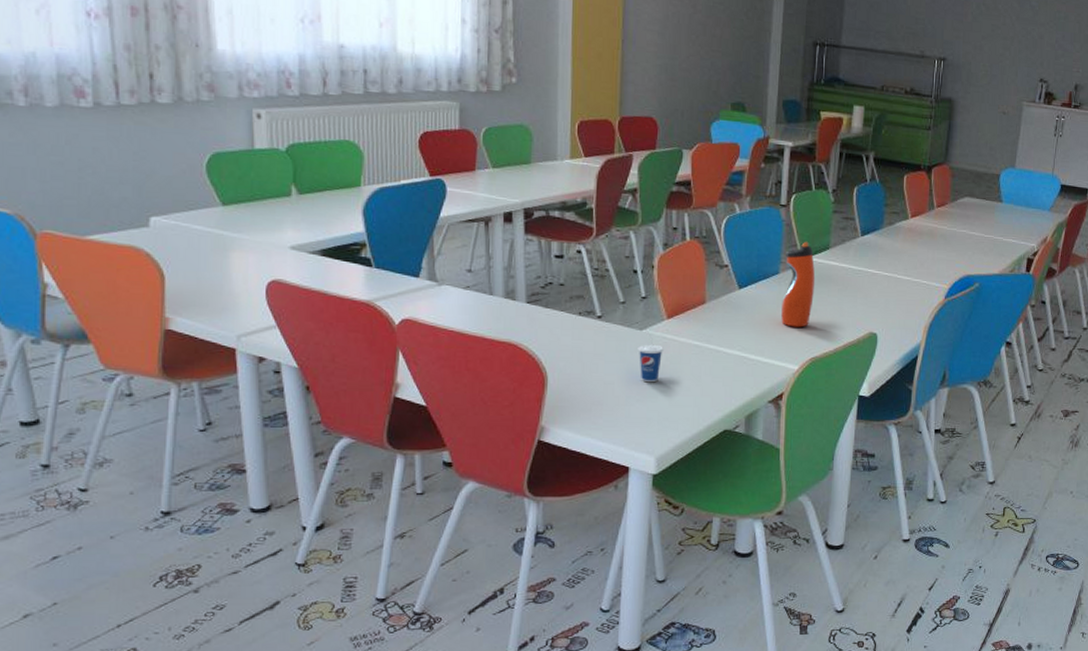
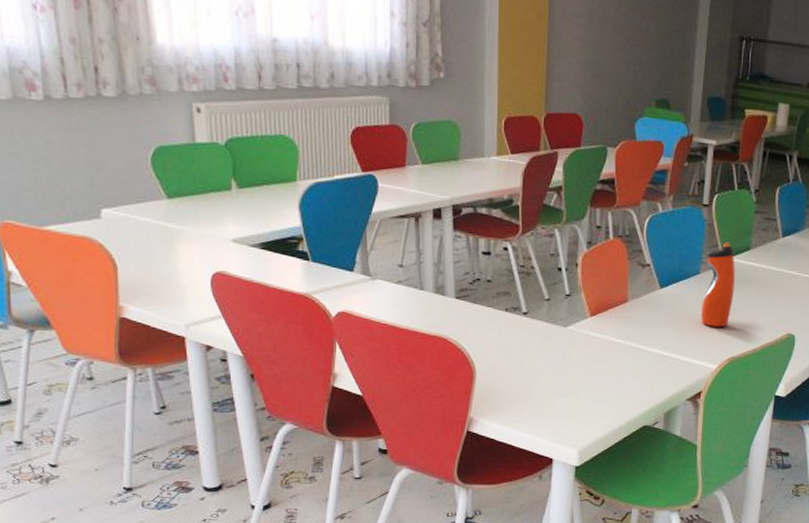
cup: present [638,329,663,383] -> none [562,326,586,378]

